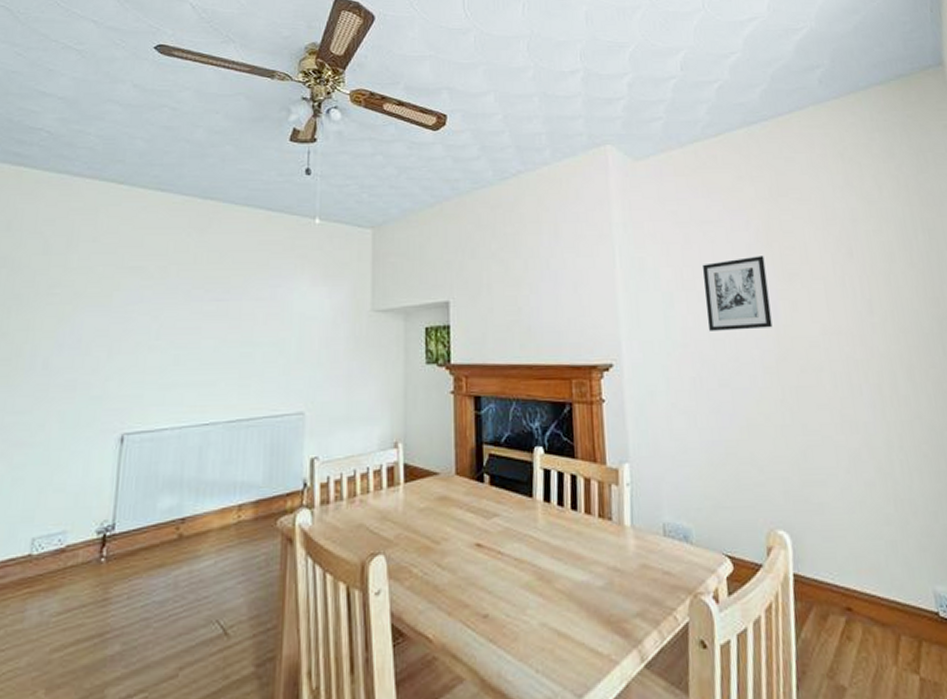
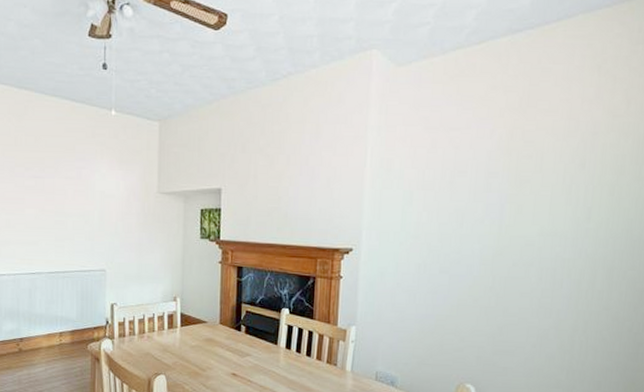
wall art: present [703,256,773,331] -> none [440,162,502,227]

